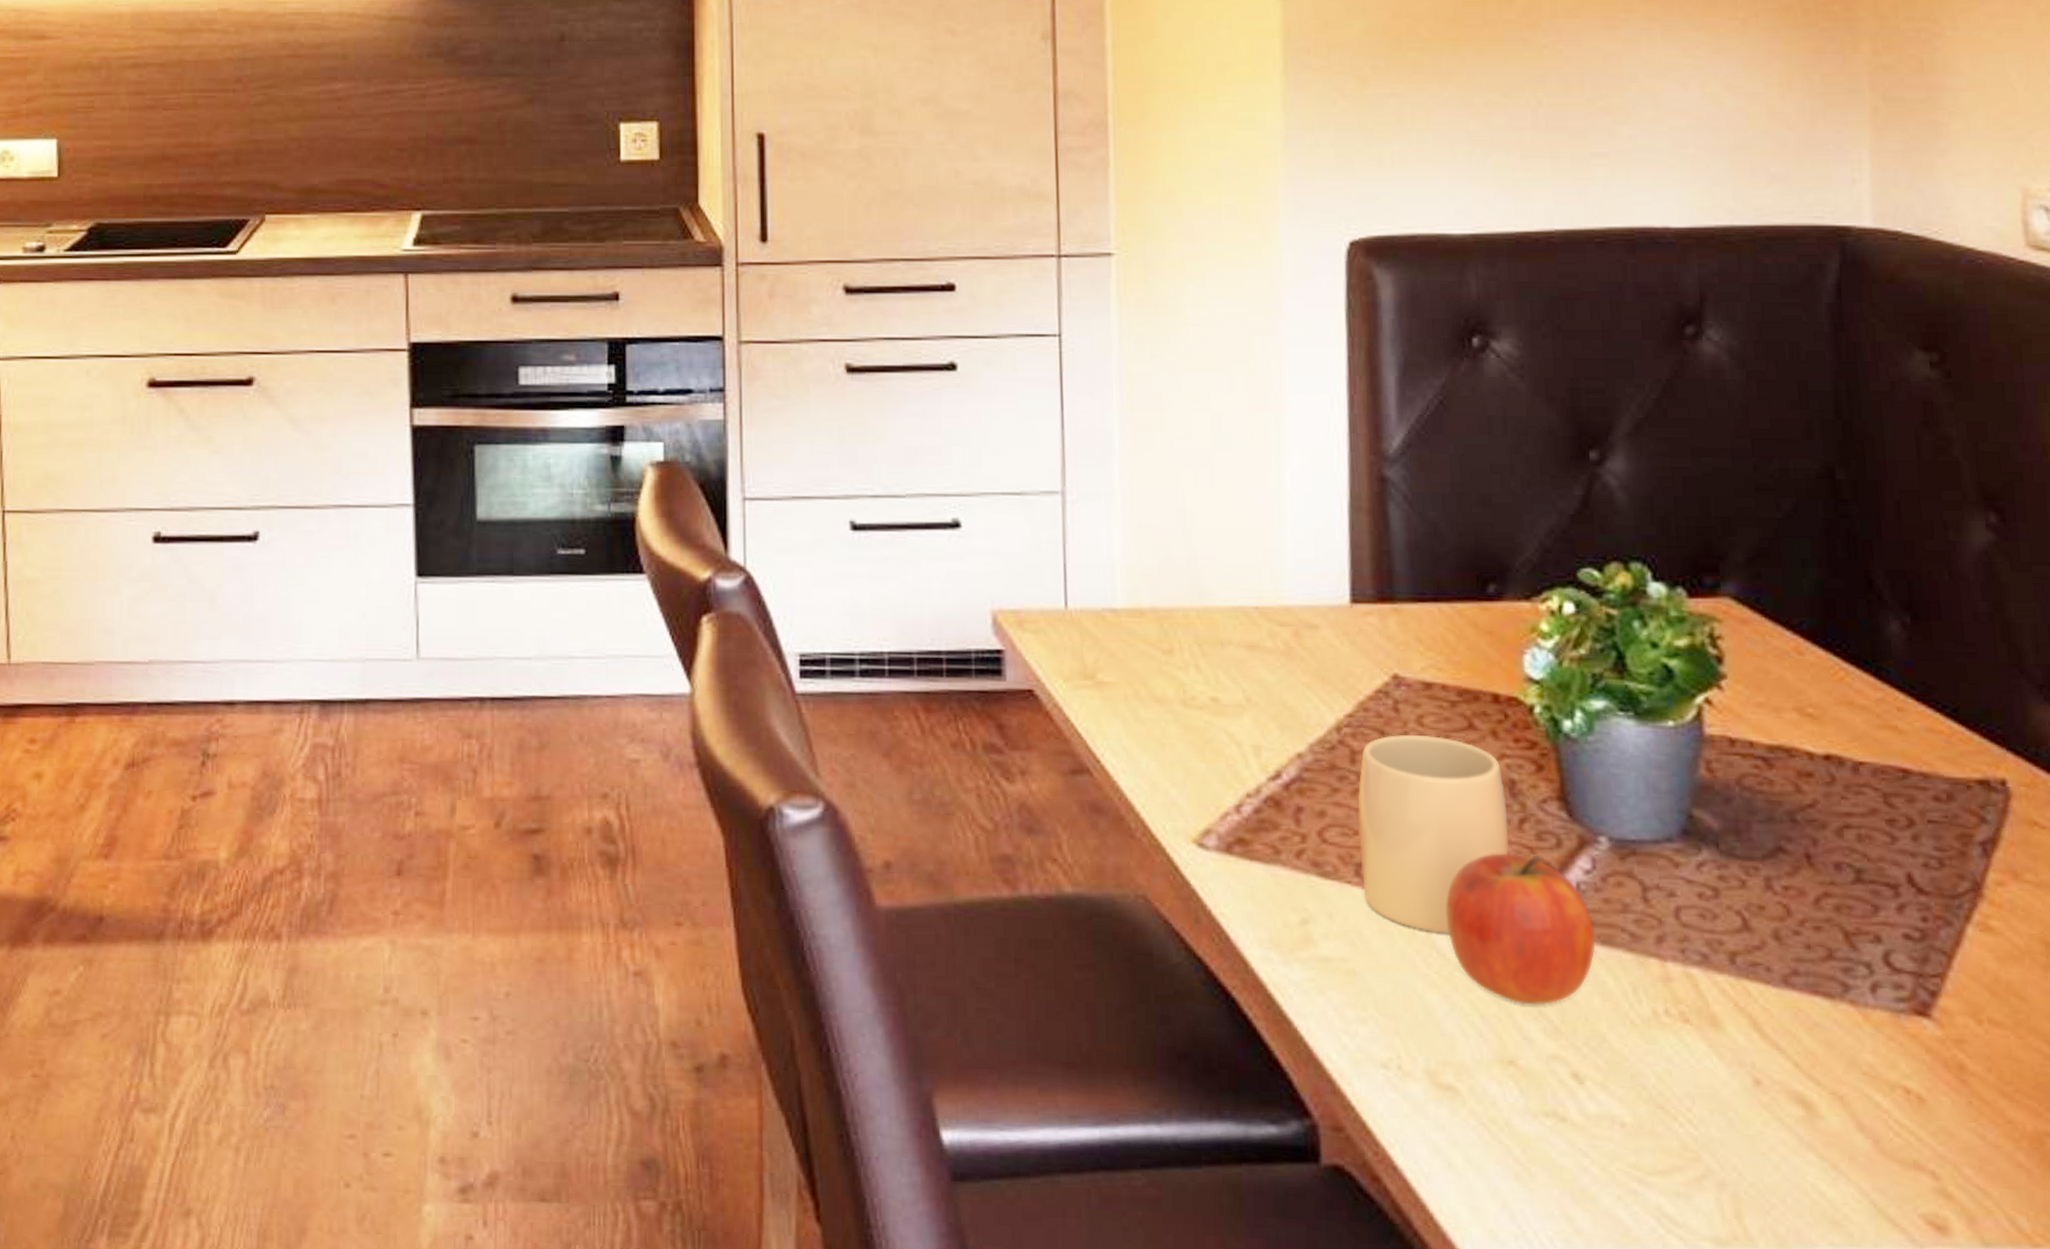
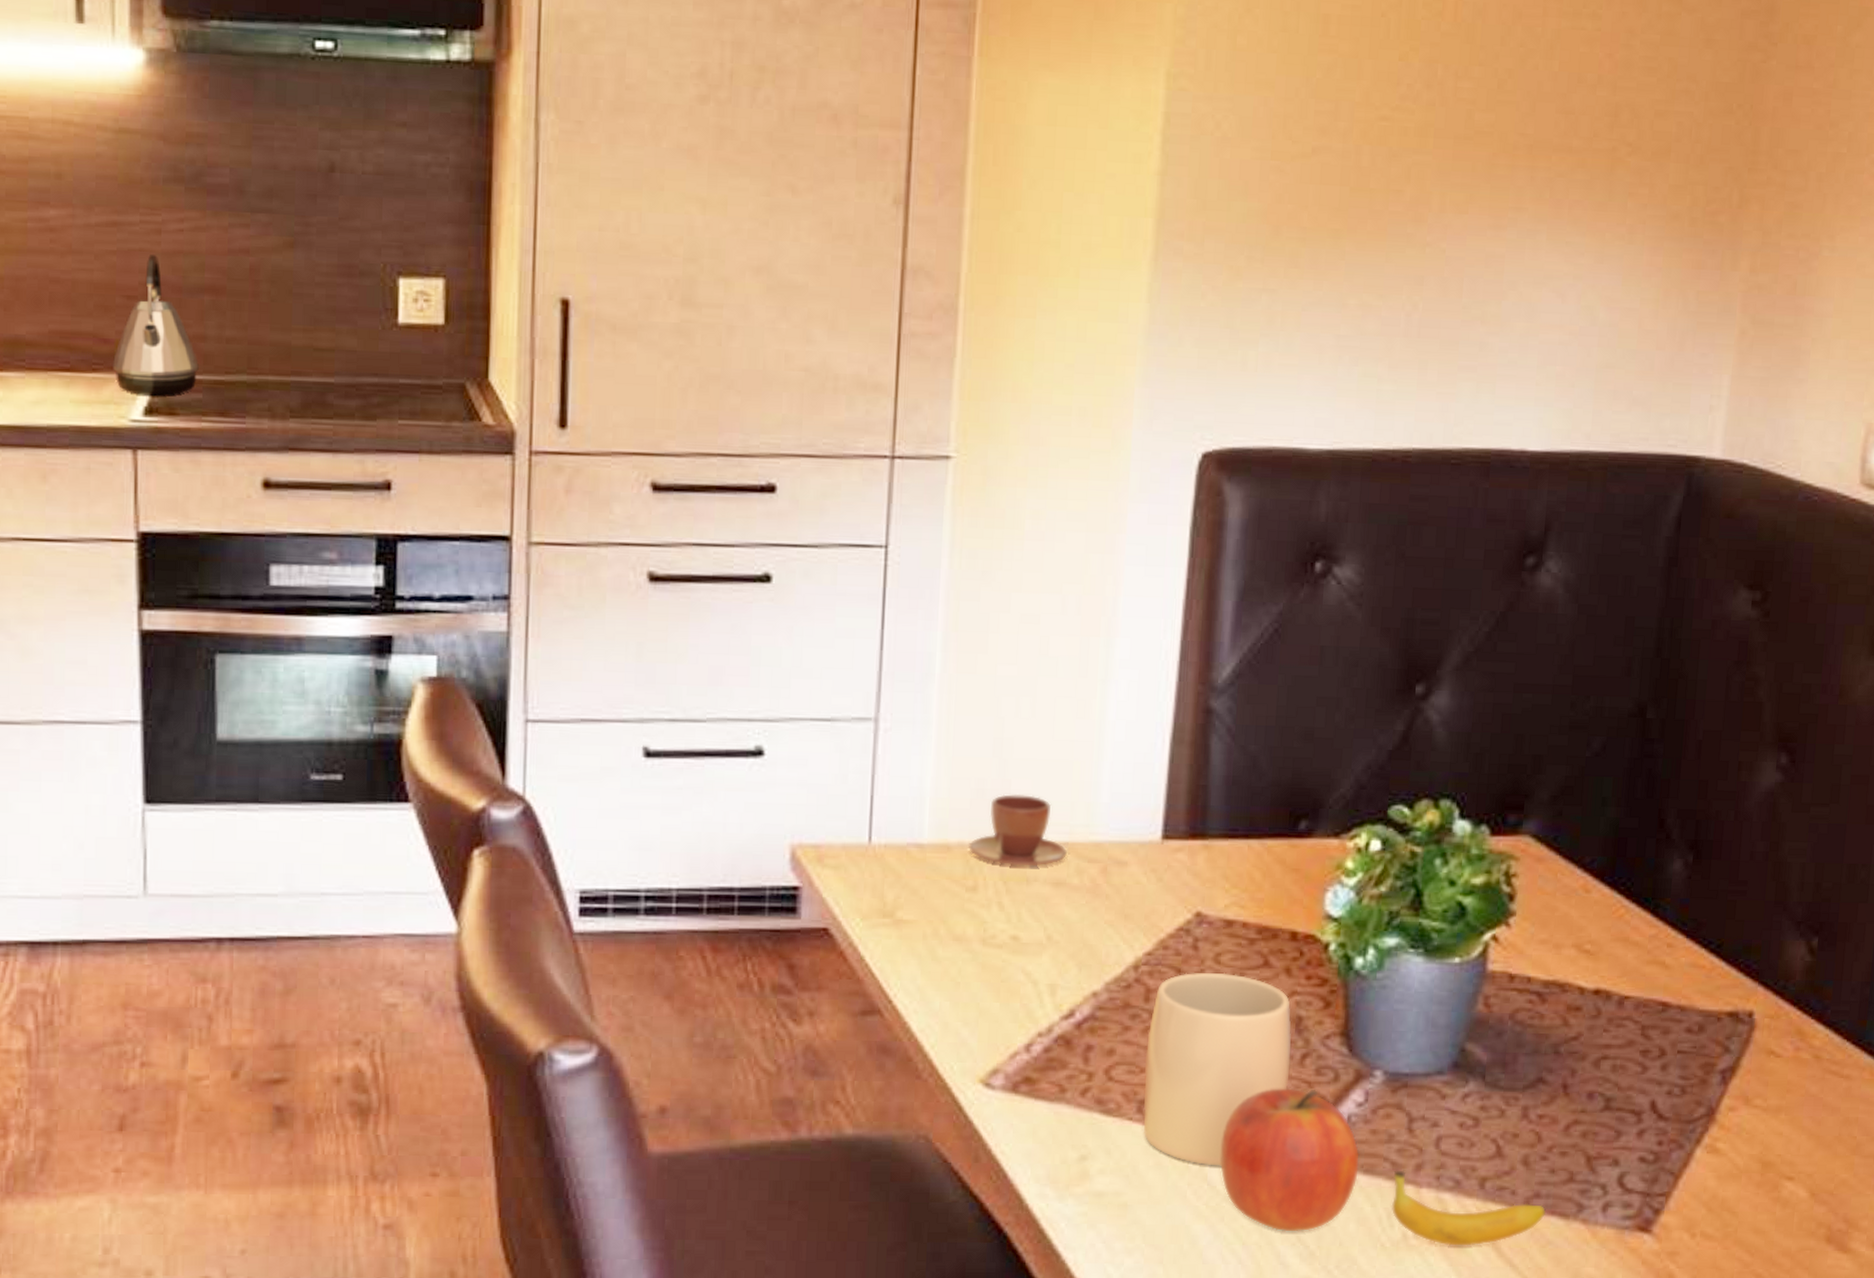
kettle: none [388,115,457,229] -> present [113,255,199,396]
teacup: none [1161,561,1259,630] -> present [969,794,1068,867]
fruit: none [1634,941,1809,1026] -> present [1391,1170,1547,1246]

